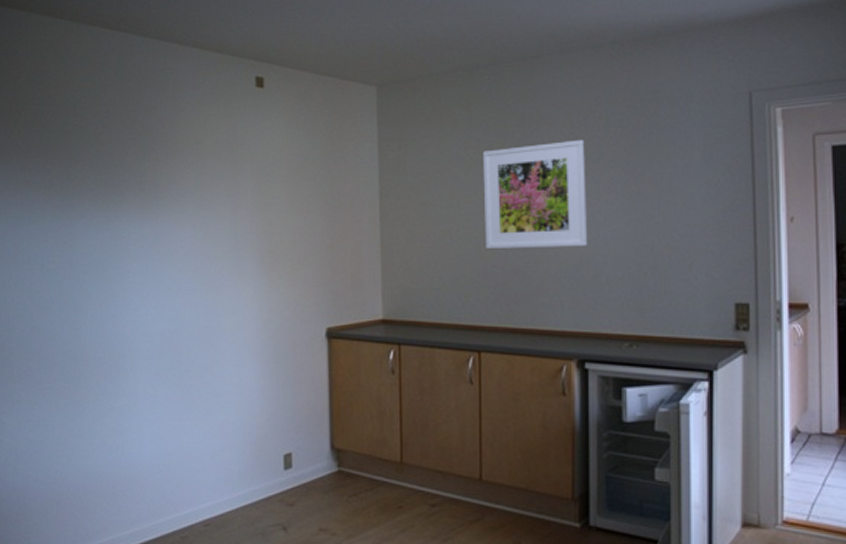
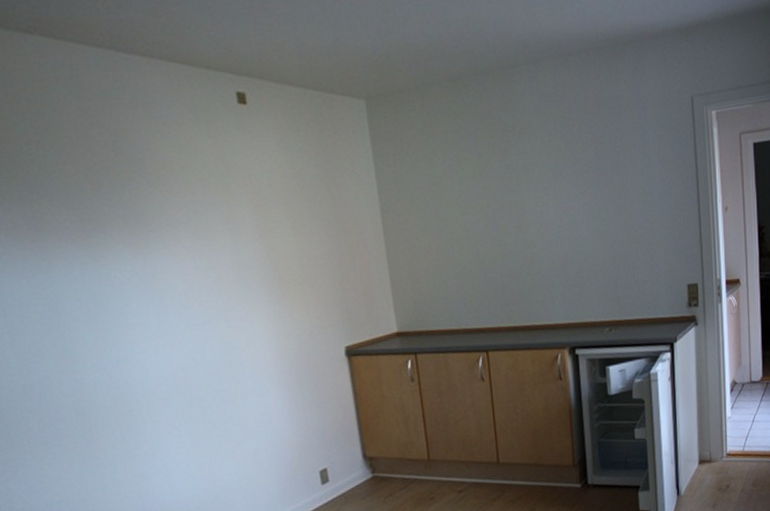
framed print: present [483,139,588,250] -> none [474,146,571,257]

